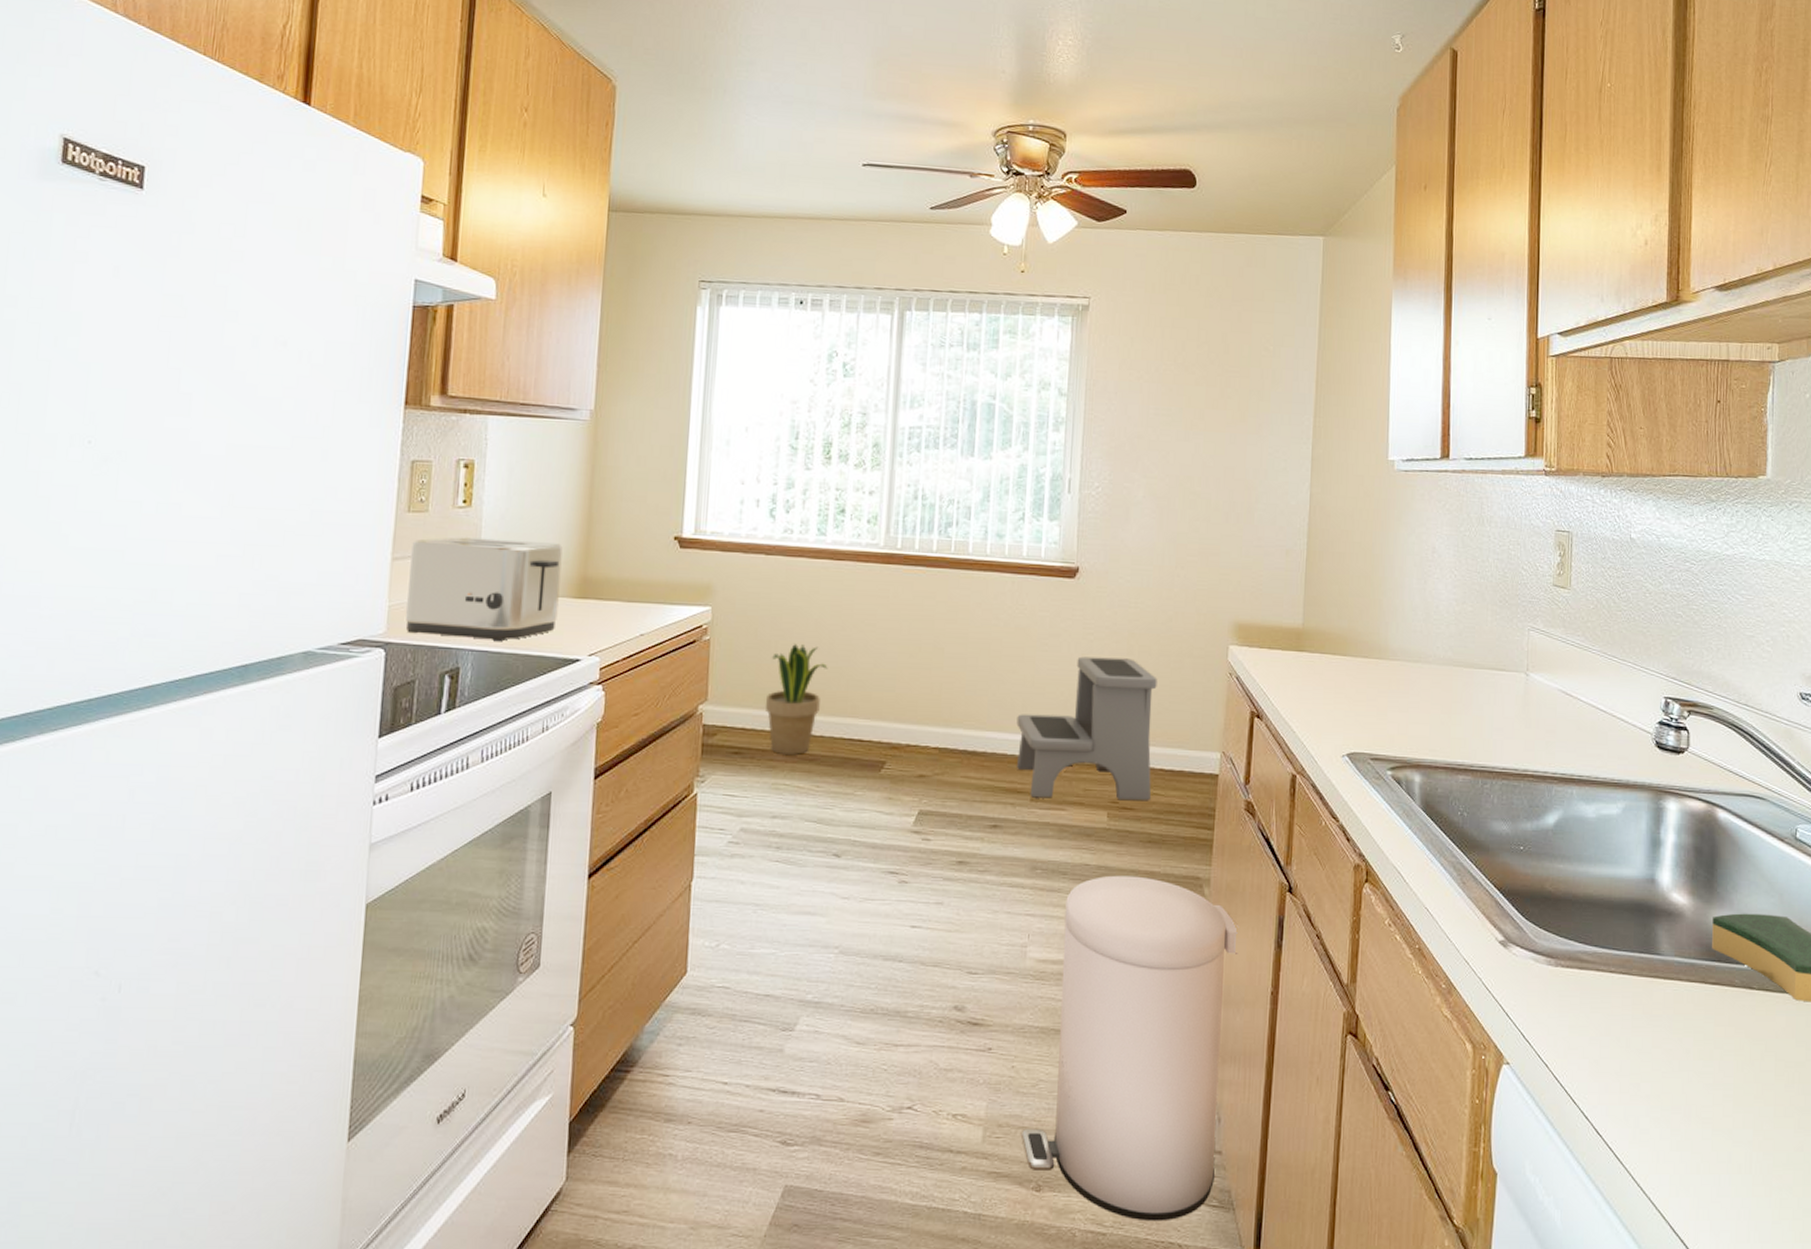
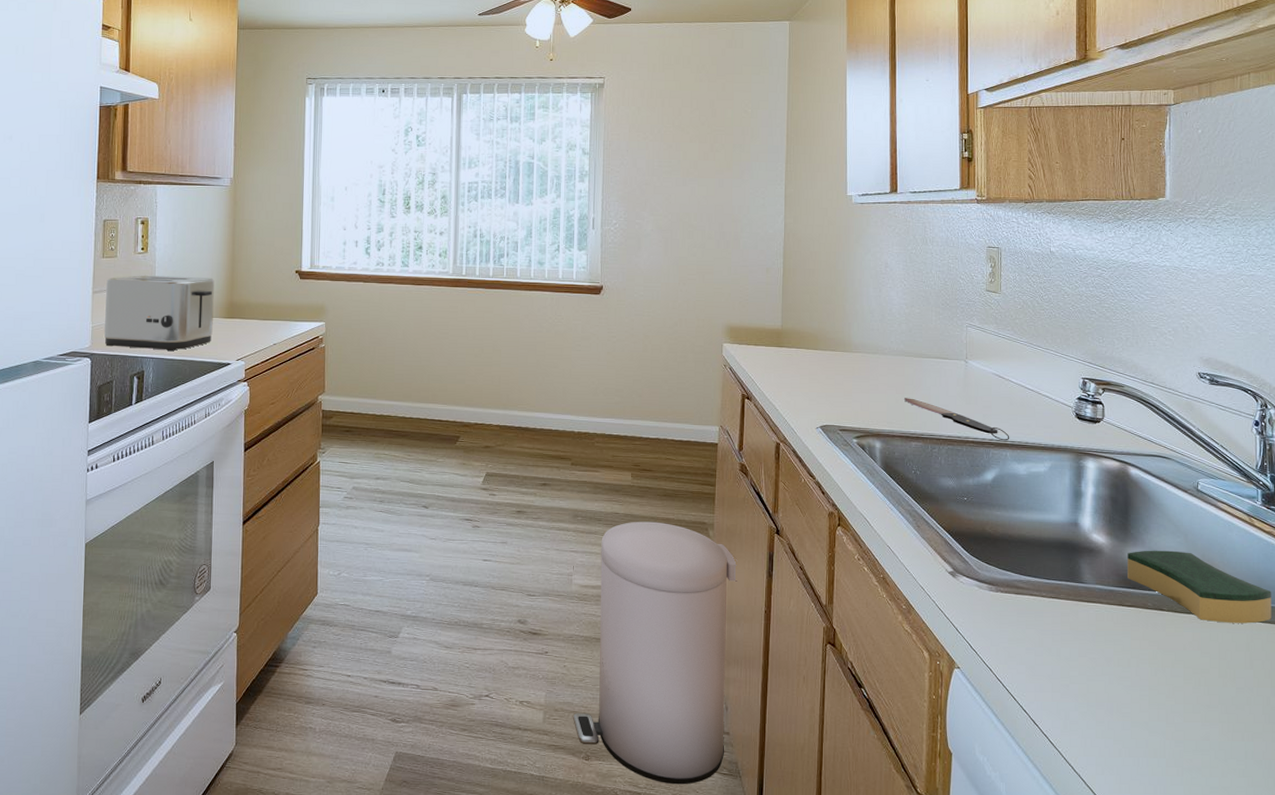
potted plant: present [766,644,828,755] -> none [368,349,414,432]
step stool: present [1016,656,1157,801] -> none [558,354,667,465]
kitchen knife: none [1451,719,1577,775] -> present [904,398,1010,441]

